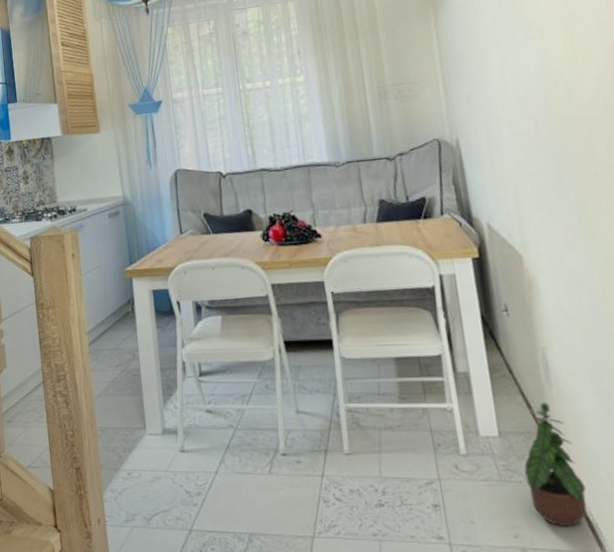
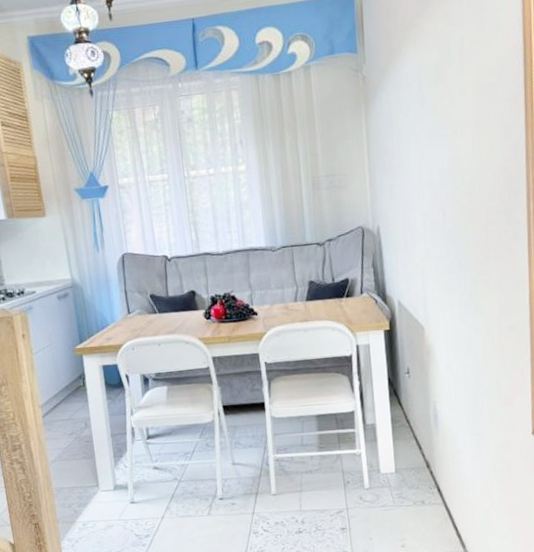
potted plant: present [524,402,587,526] -> none [412,444,457,536]

